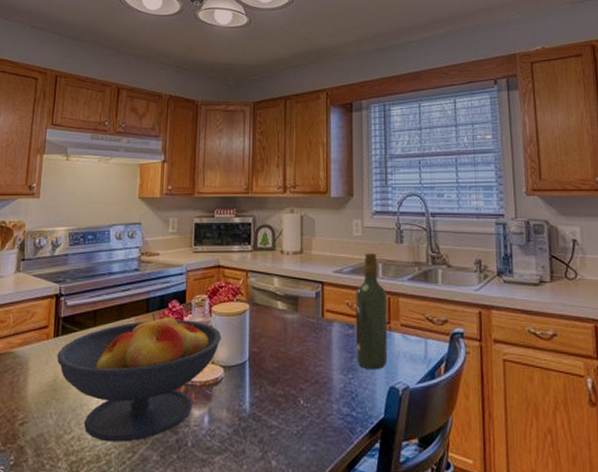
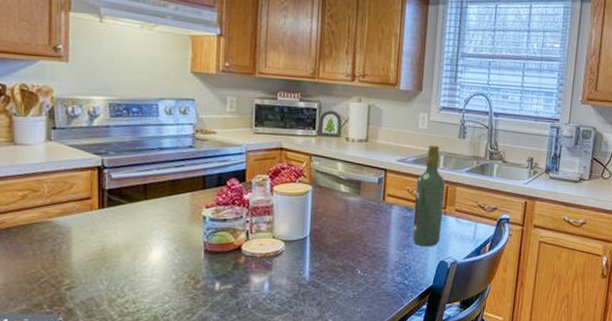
fruit bowl: present [57,313,222,442] -> none [104,190,283,305]

